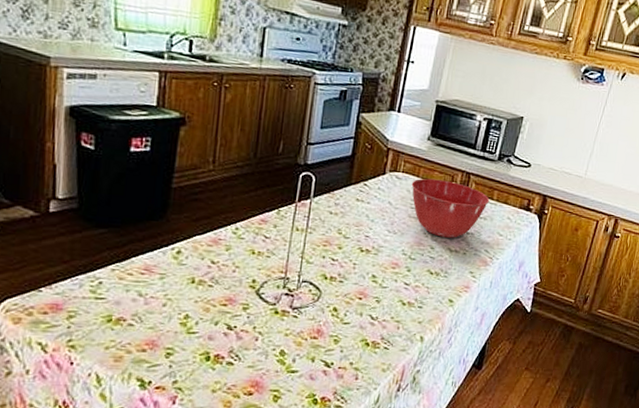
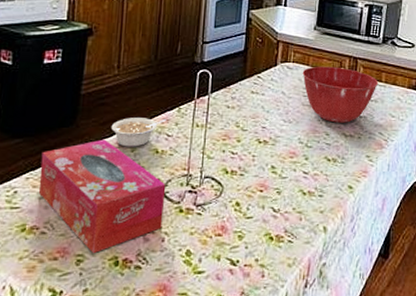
tissue box: none [125,235,262,348] -> present [38,139,166,254]
legume: none [204,216,264,247] -> present [111,118,166,147]

